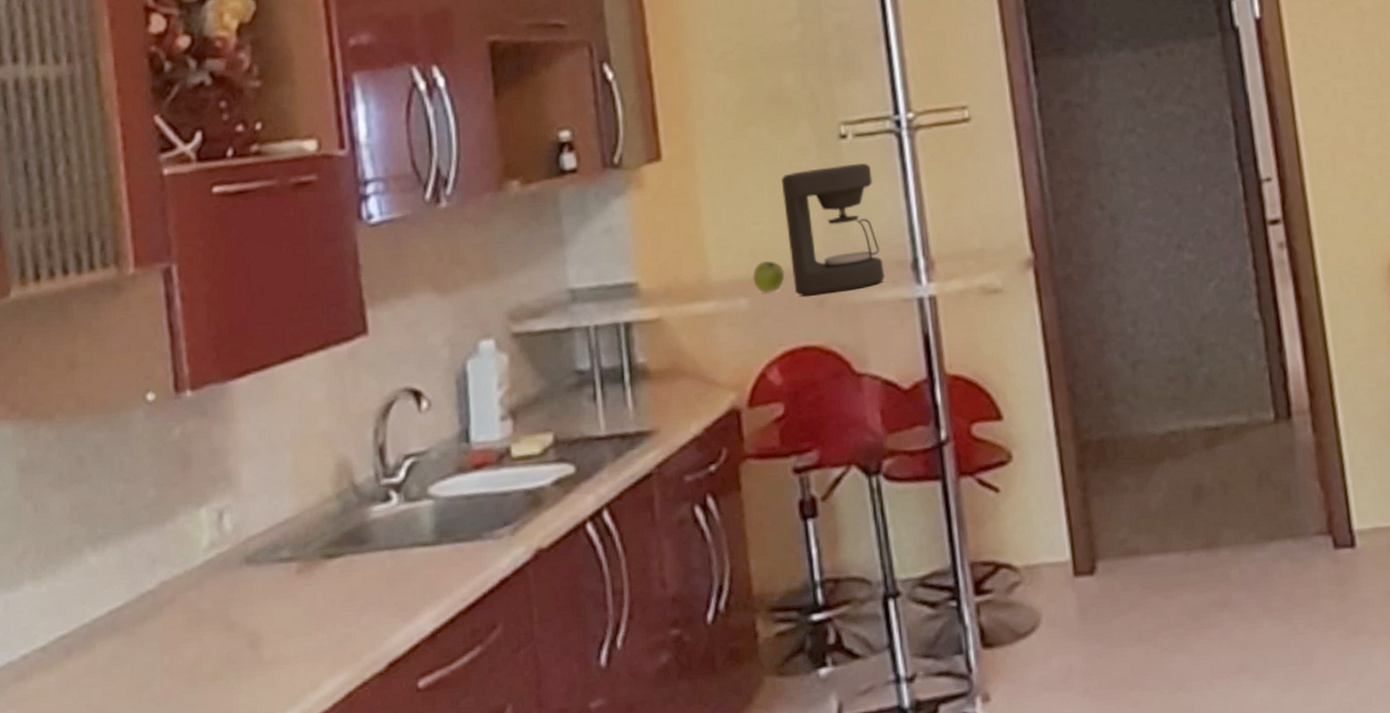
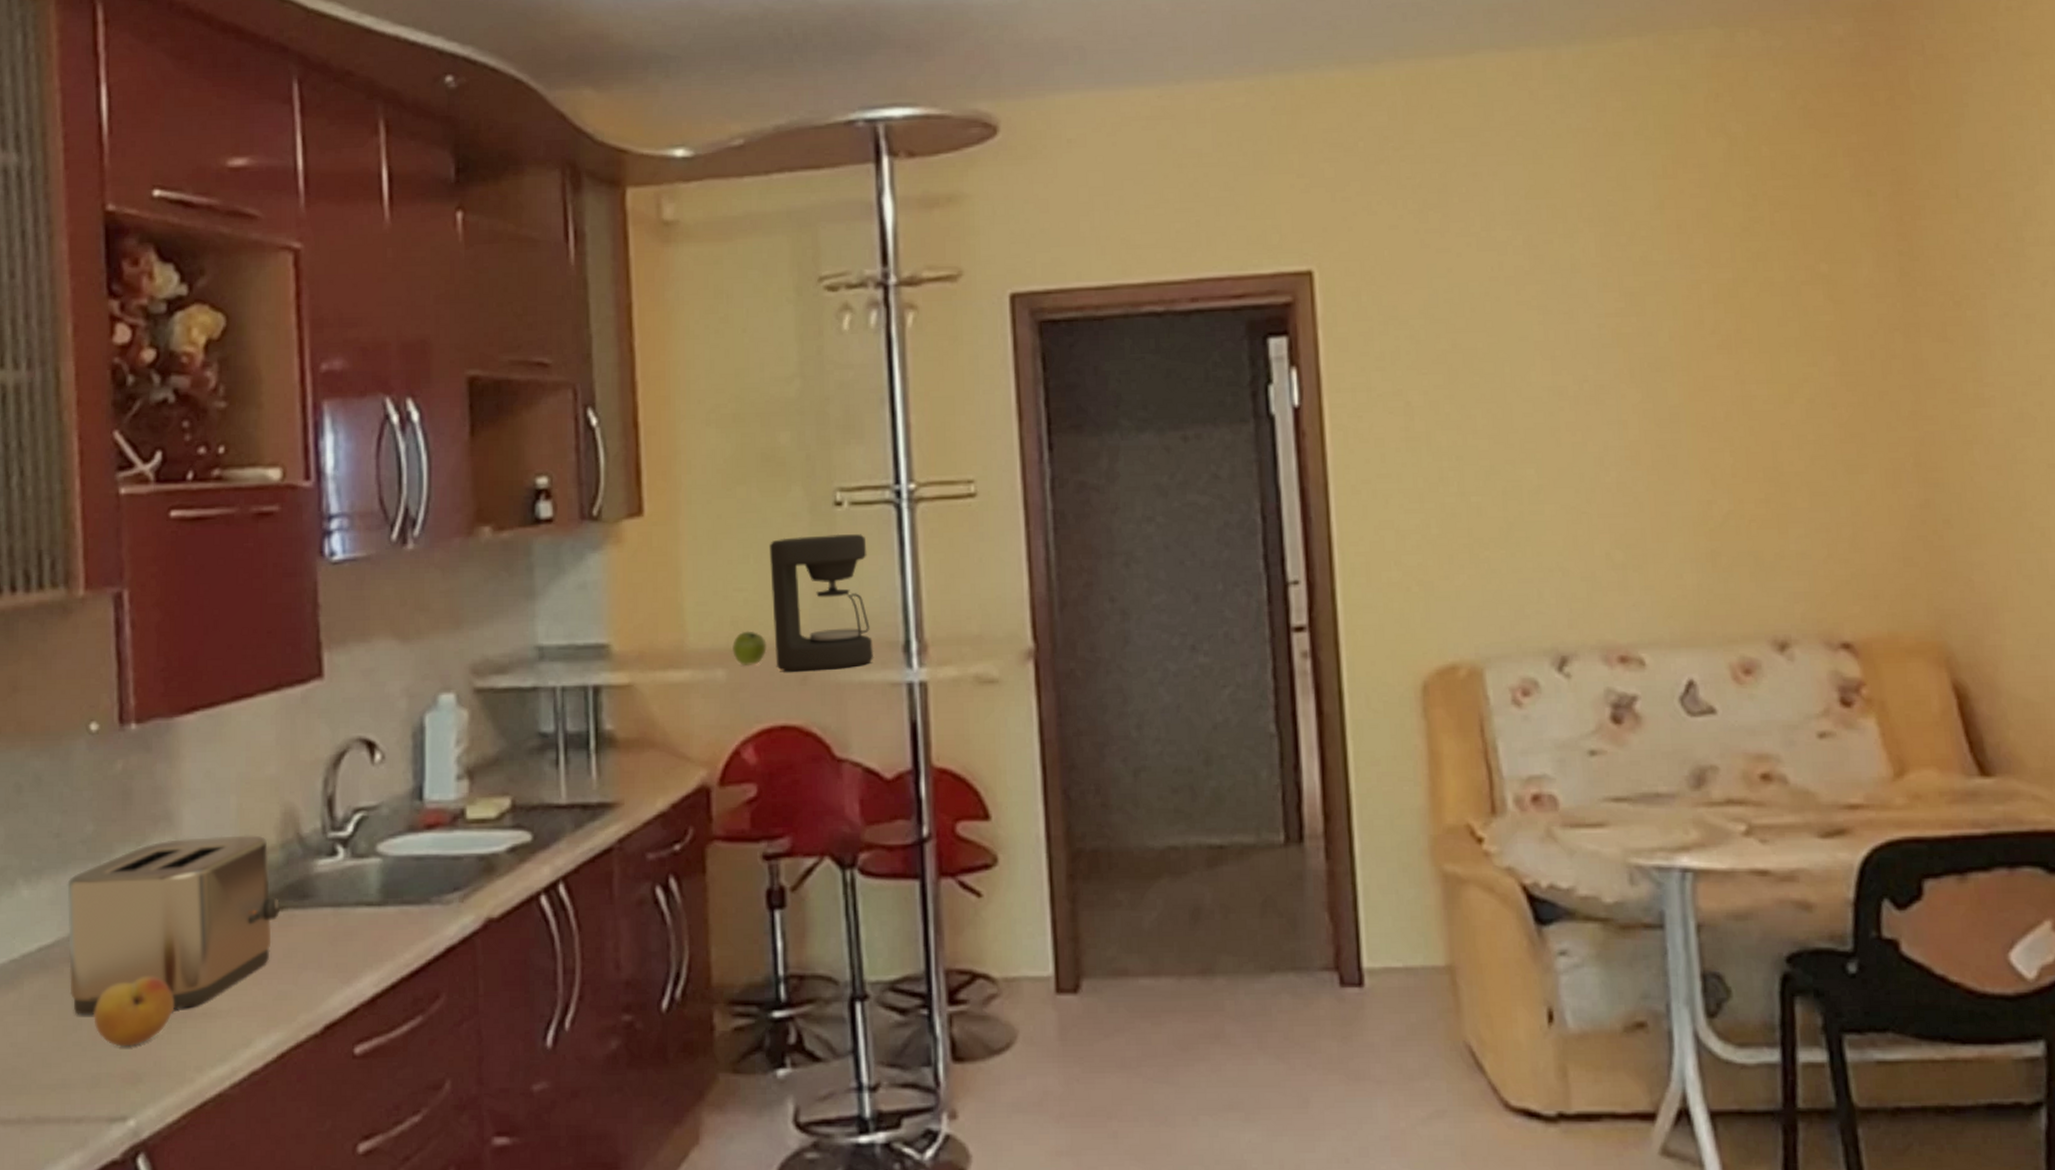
toaster: none [133,487,339,672] -> present [67,835,280,1016]
fruit: none [165,630,243,700] -> present [94,977,175,1047]

